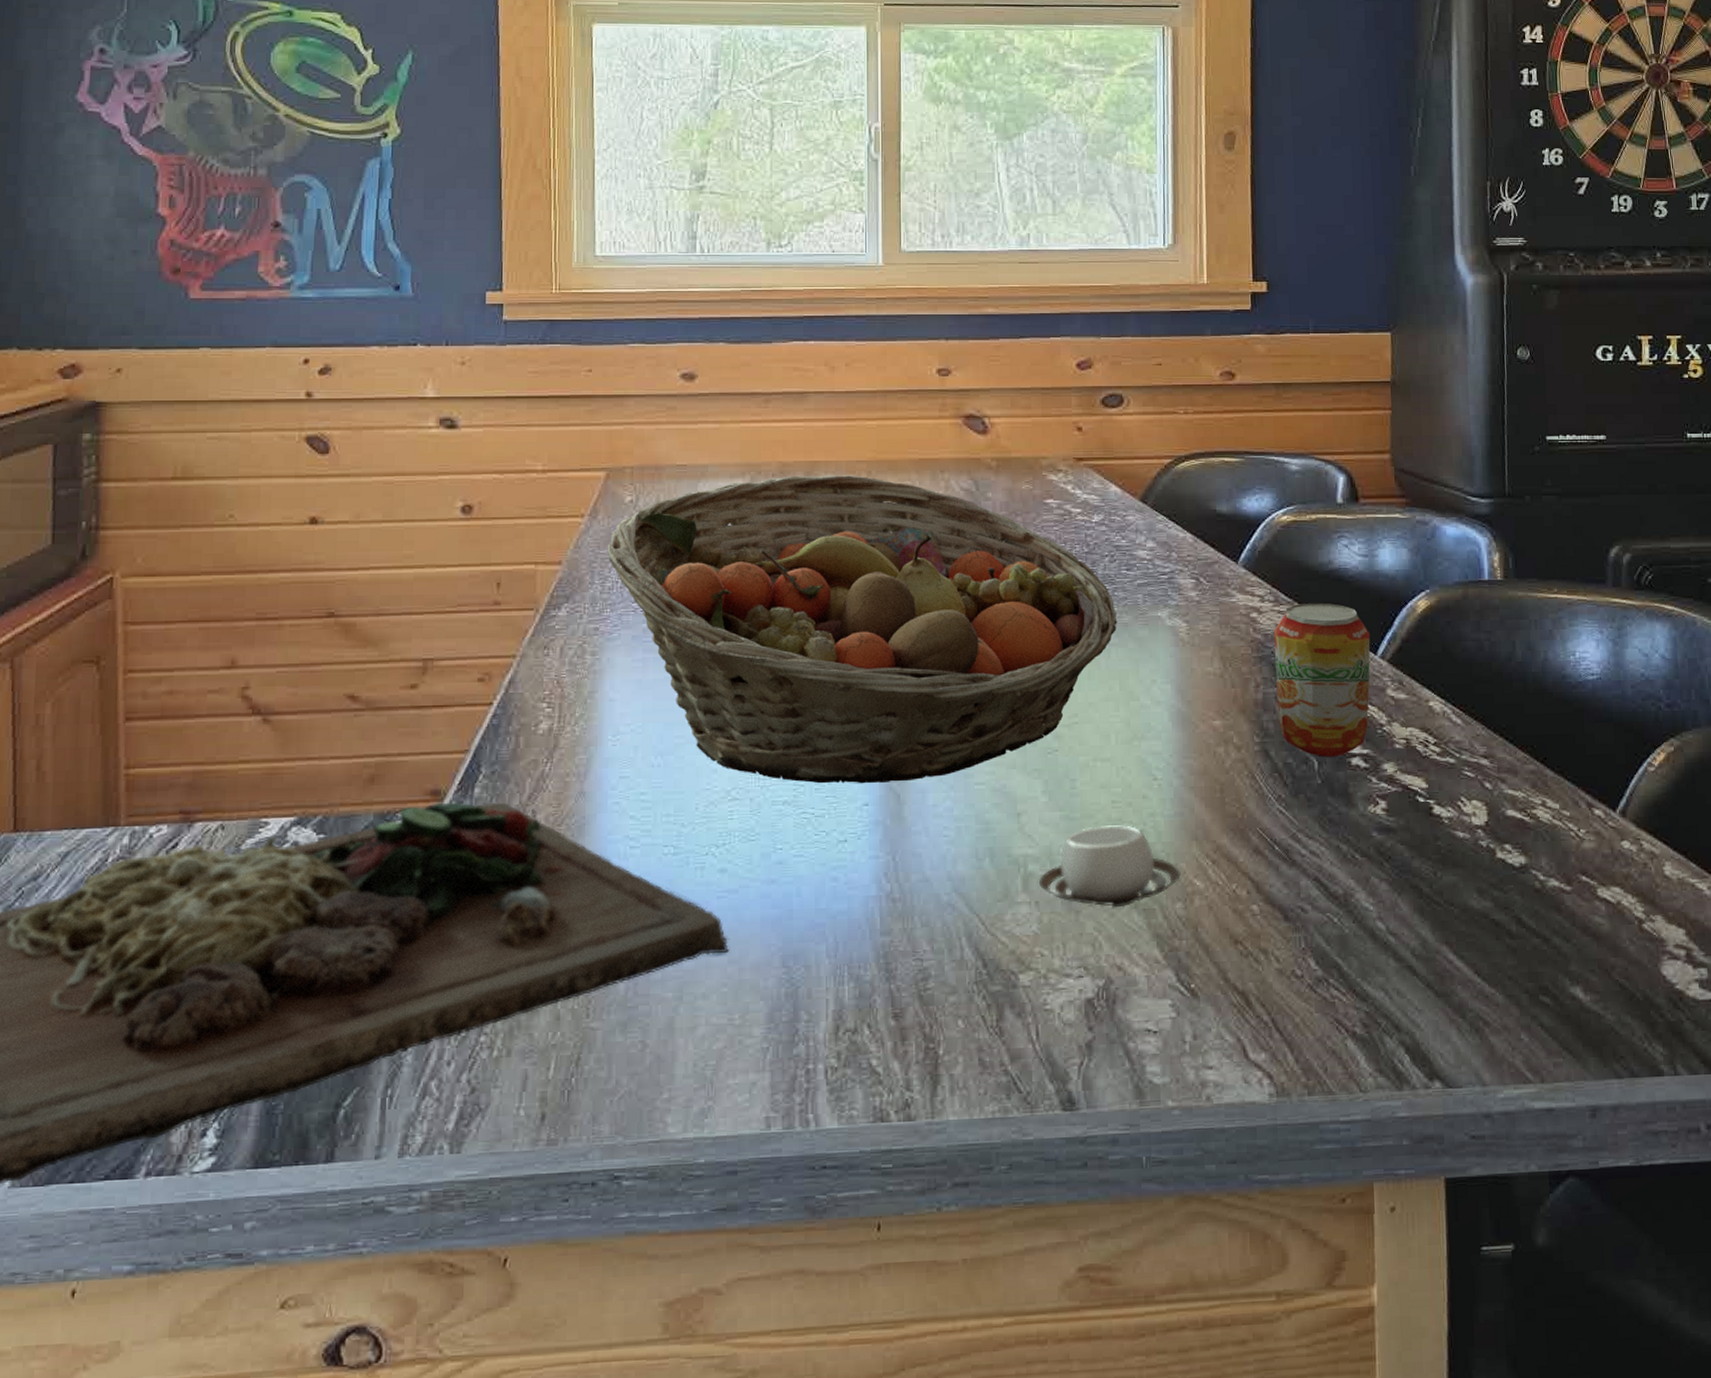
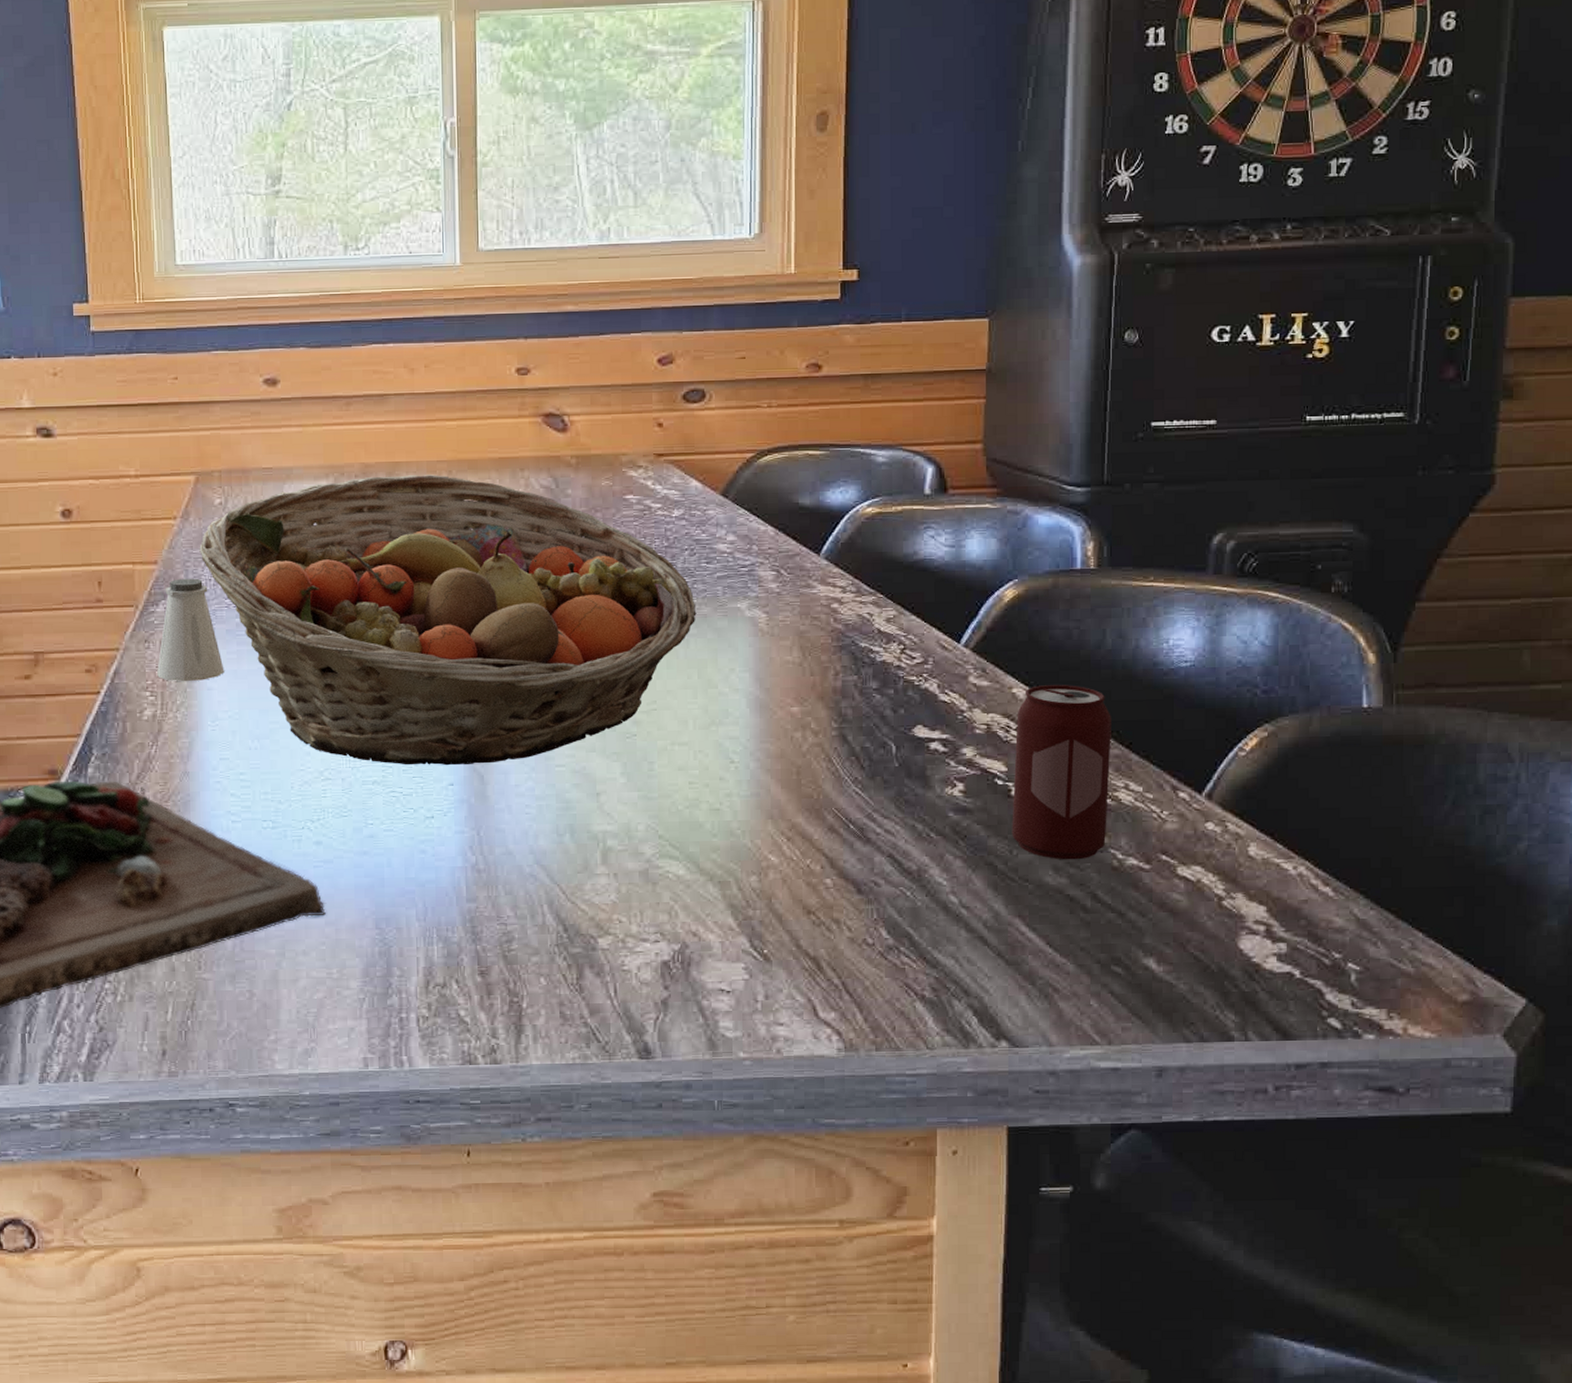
saltshaker: none [556,580,628,693] -> present [157,578,224,682]
cup: present [1039,825,1181,908] -> none [618,805,756,880]
beverage can: present [1273,602,1371,757] -> none [854,593,954,742]
beverage can: none [1434,698,1527,882] -> present [1012,685,1111,860]

